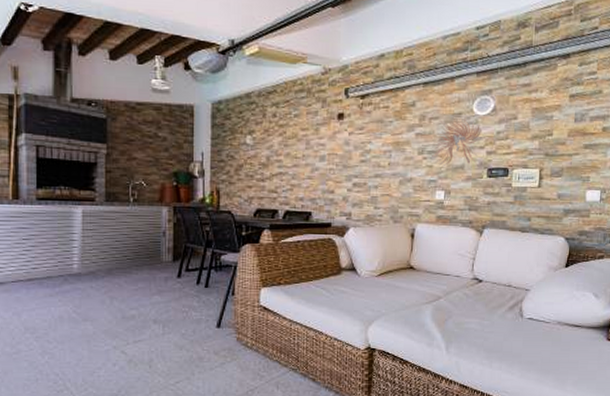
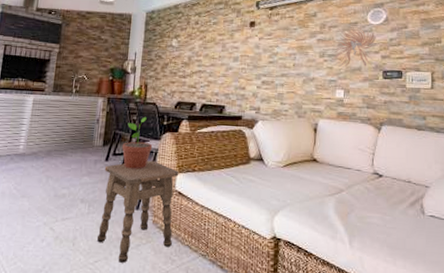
side table: none [177,275,262,382] -> present [97,160,178,263]
potted plant: none [195,227,231,285] -> present [122,116,153,169]

